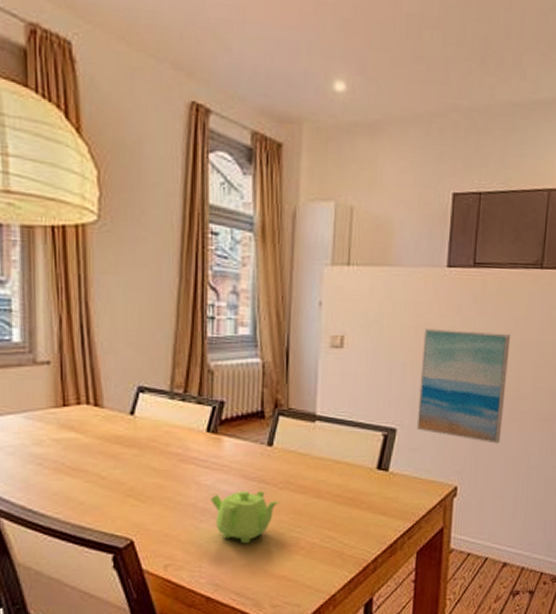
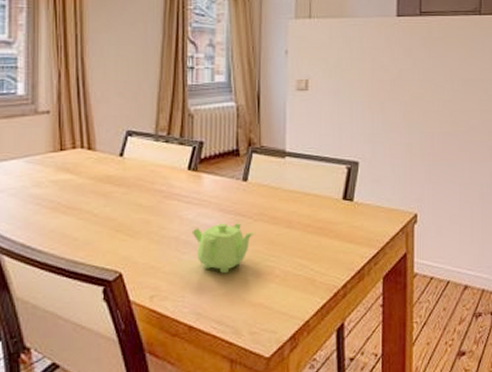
wall art: present [416,327,511,444] -> none [377,70,457,173]

